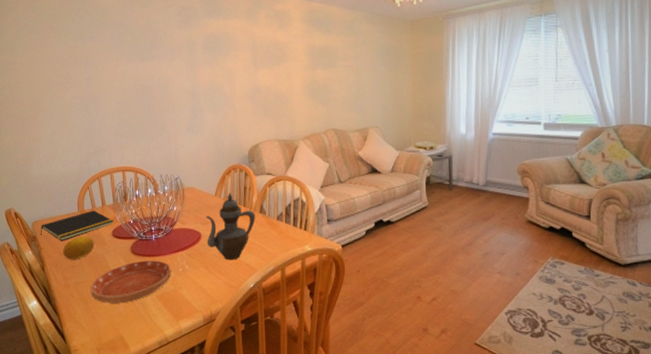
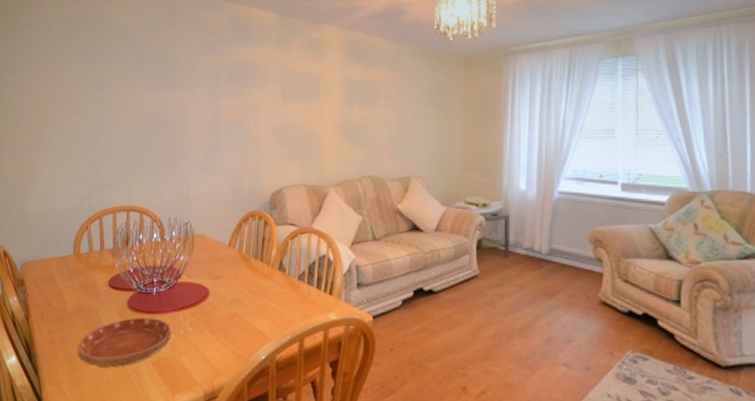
notepad: present [40,210,113,241] -> none [28,254,111,287]
fruit: present [62,235,95,260] -> none [50,283,88,311]
teapot: present [206,193,256,260] -> none [215,244,273,325]

